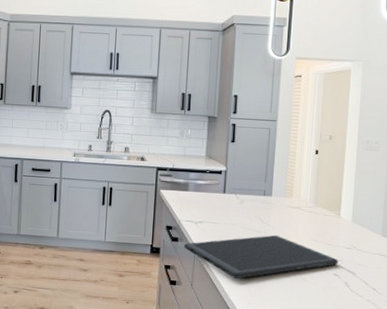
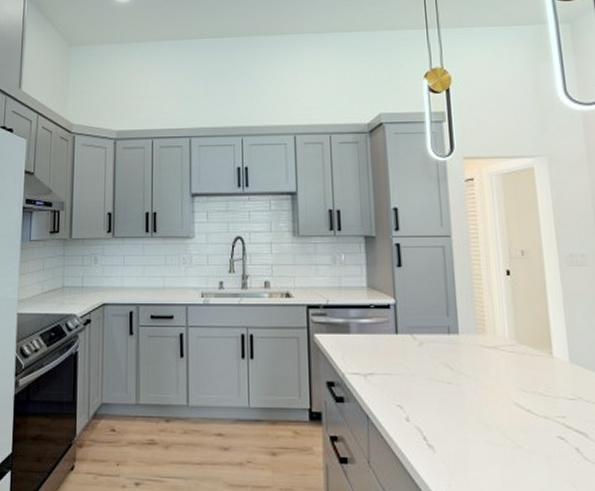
cutting board: present [184,234,338,279] -> none [352,386,562,451]

